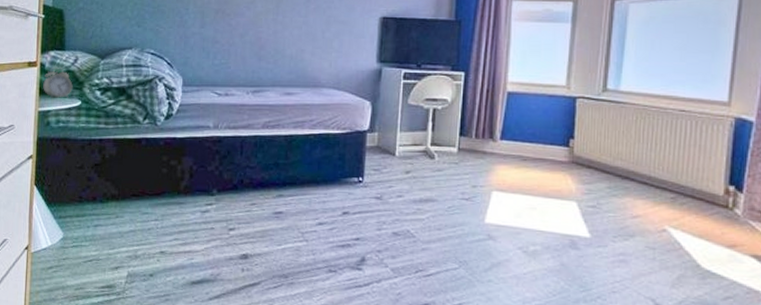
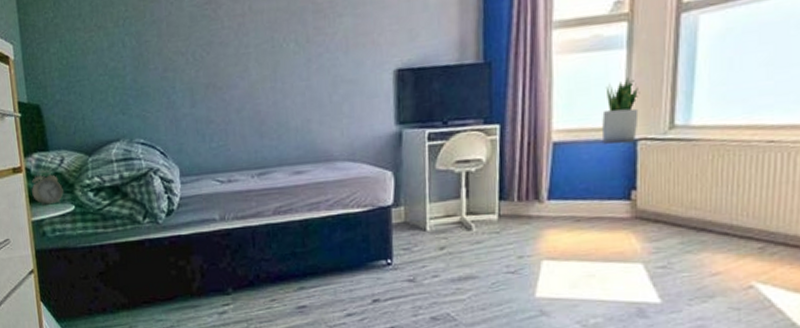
planter: none [549,46,580,100] -> present [602,77,640,144]

